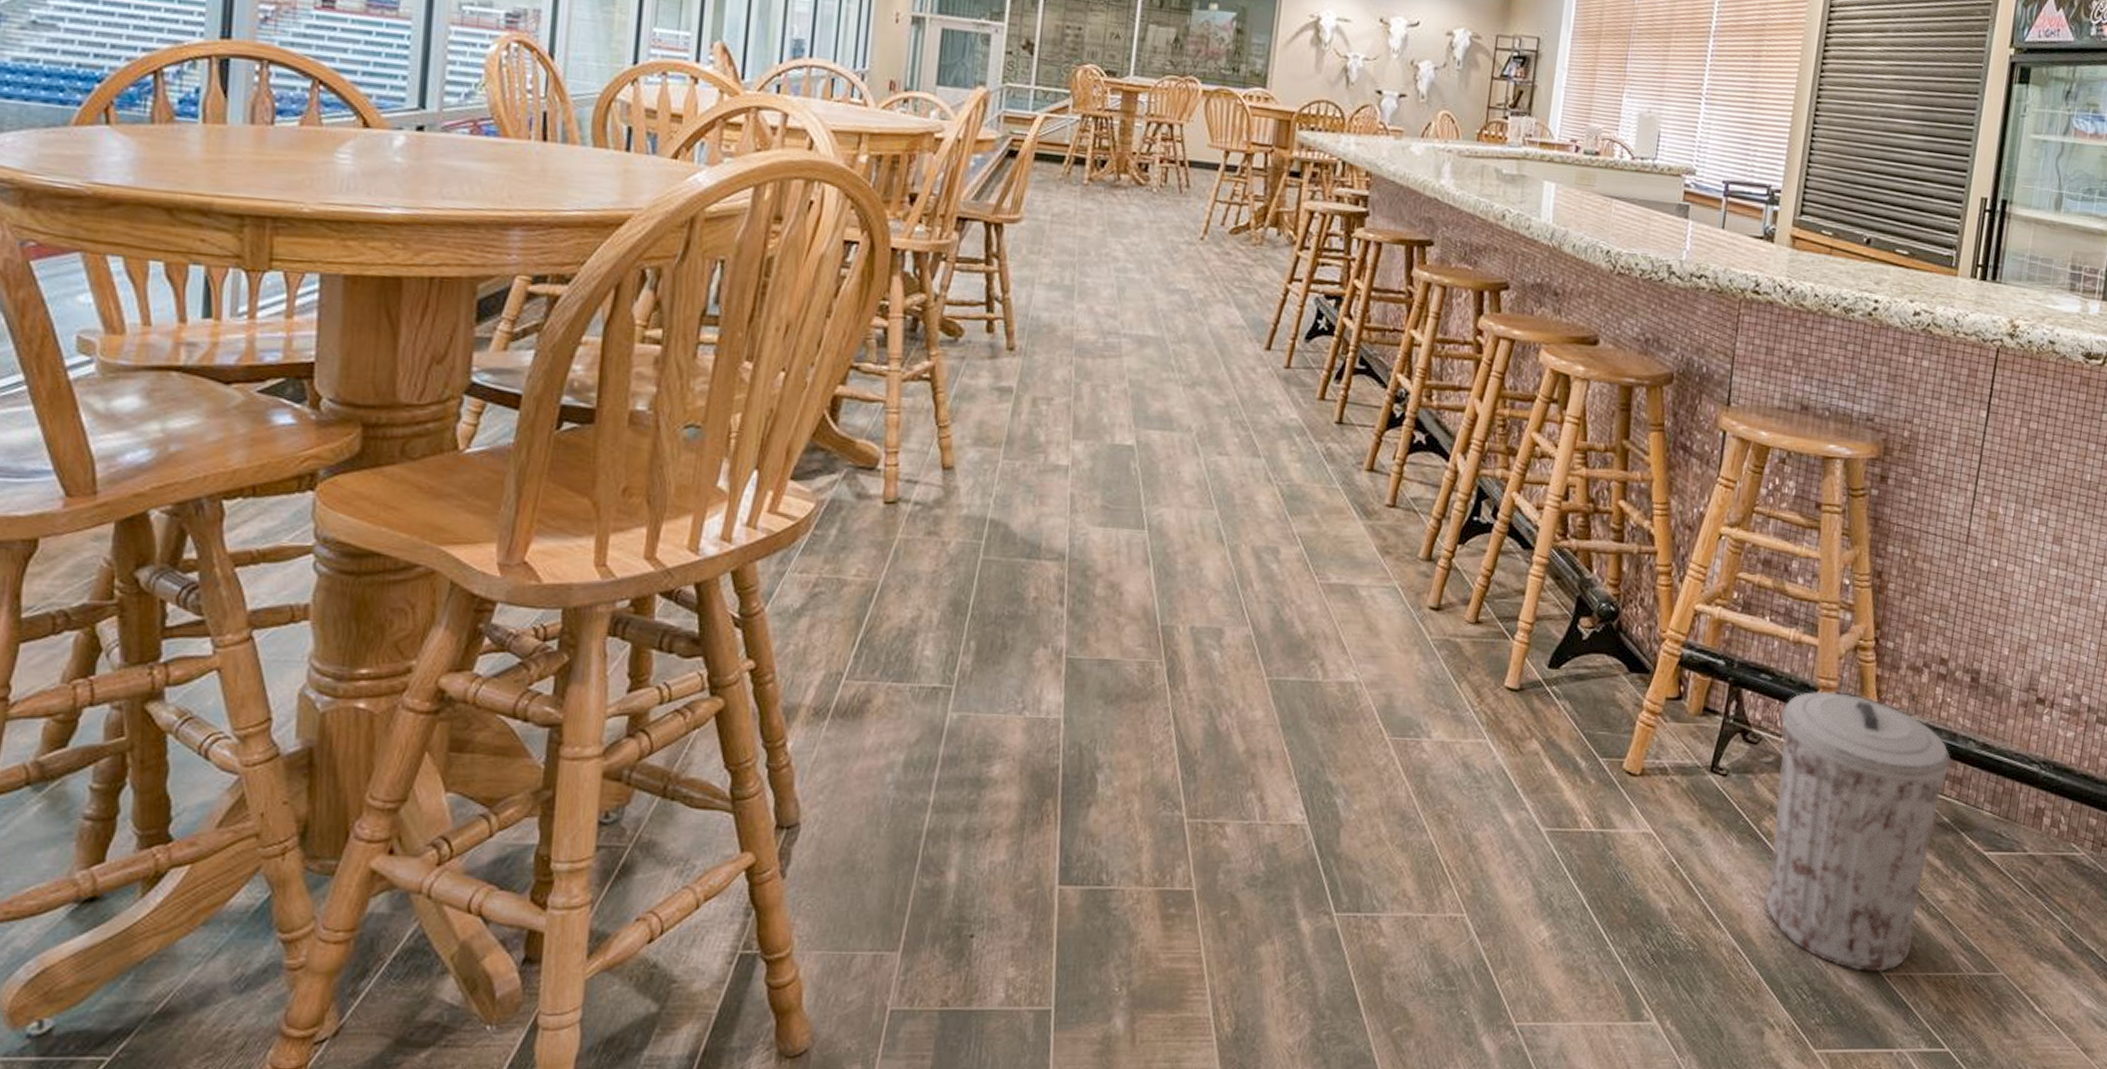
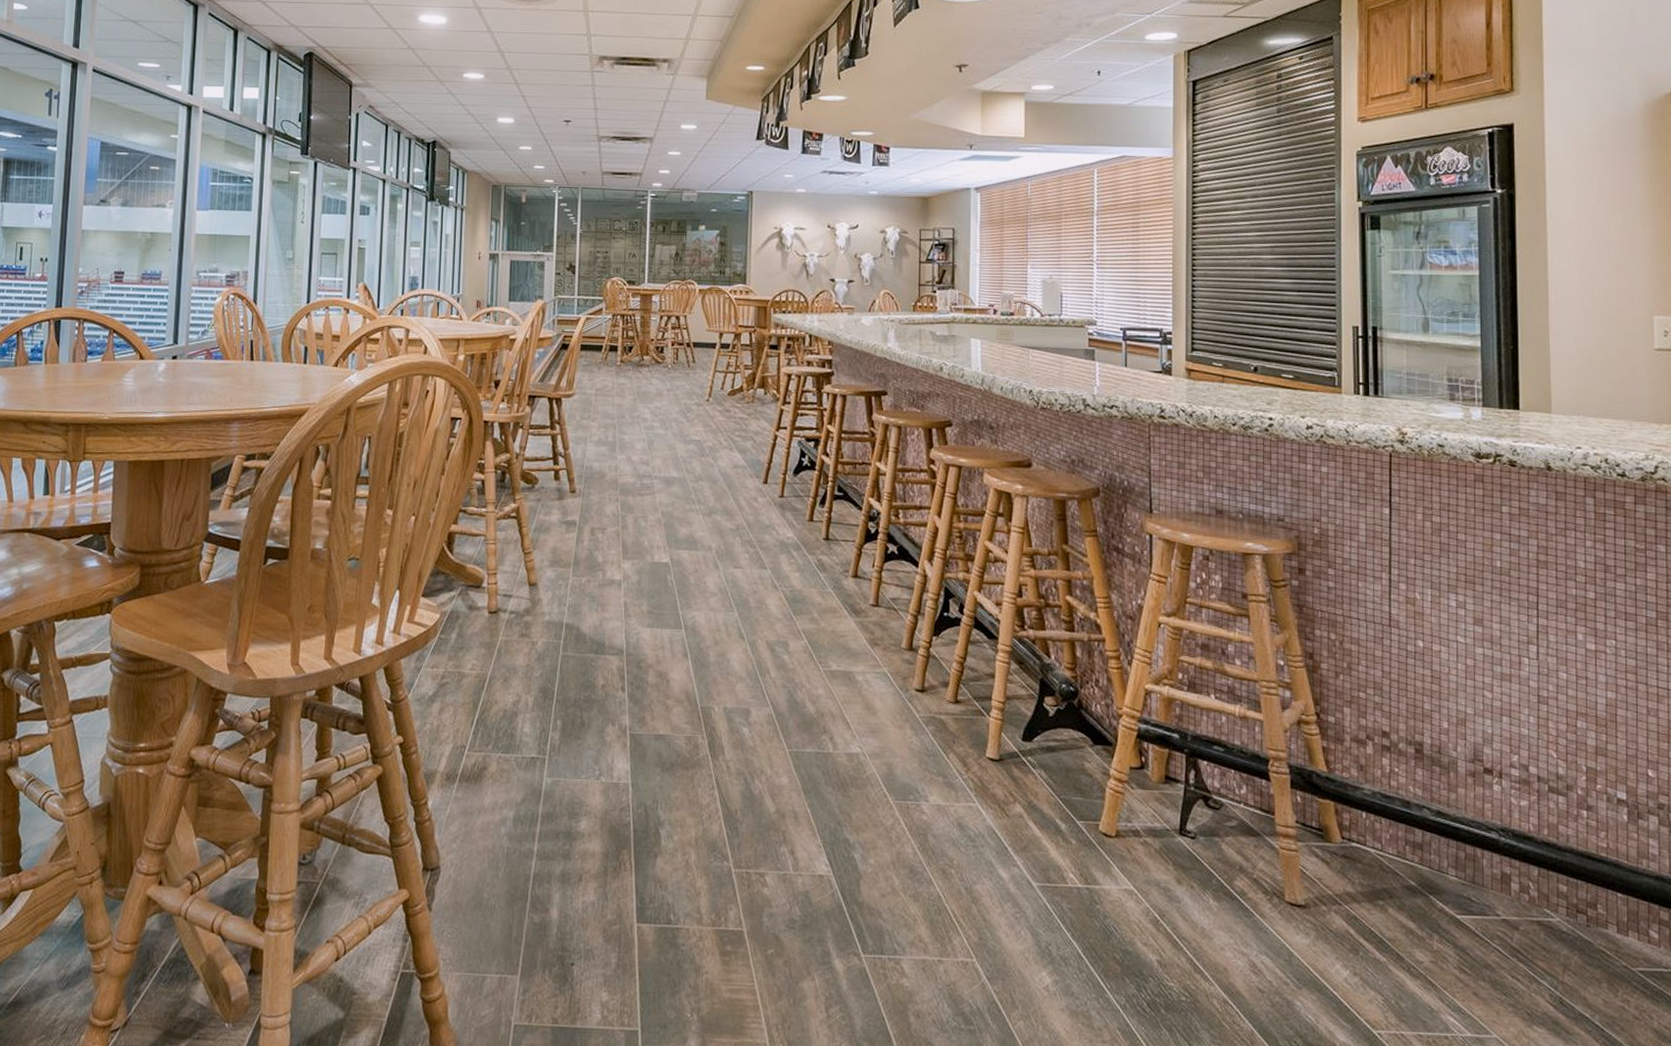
trash can: present [1765,691,1951,973] -> none [1238,761,1408,1029]

